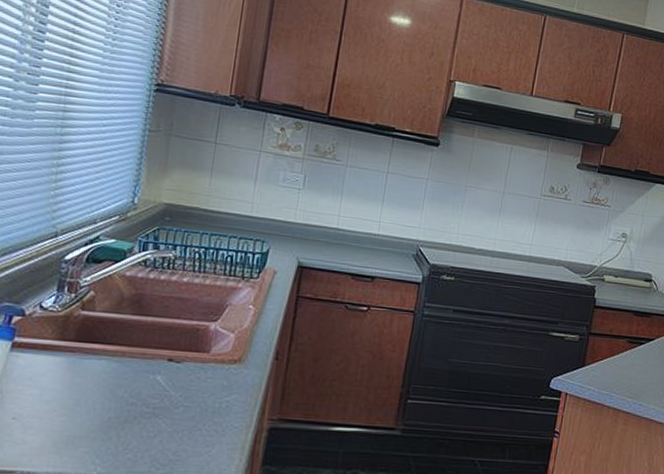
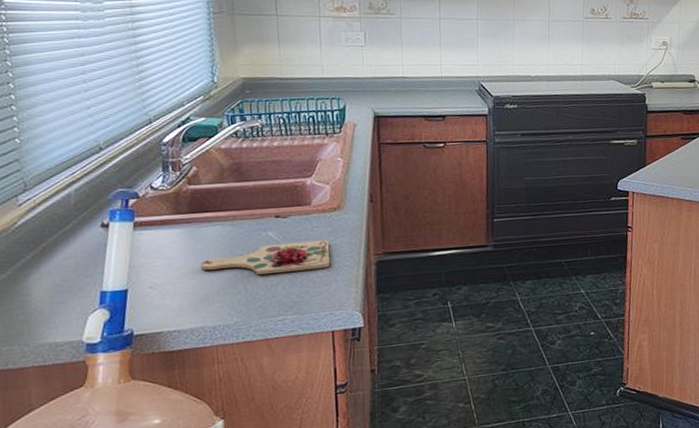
cutting board: none [74,389,222,427] -> present [201,239,330,275]

